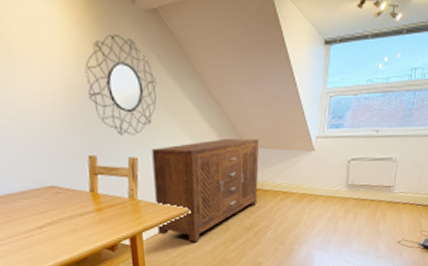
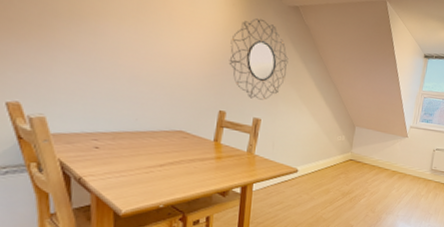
sideboard: present [152,138,260,243] -> none [267,113,365,200]

